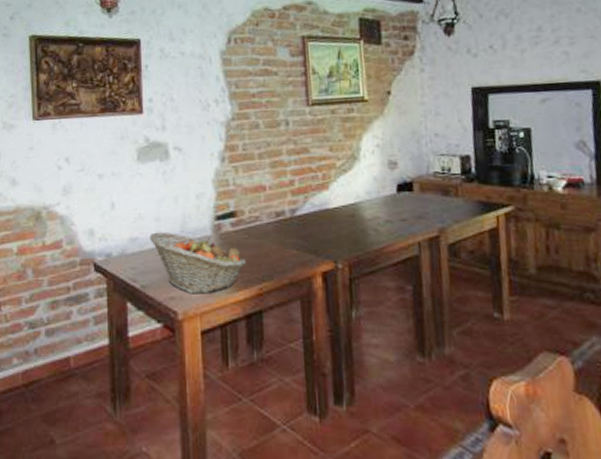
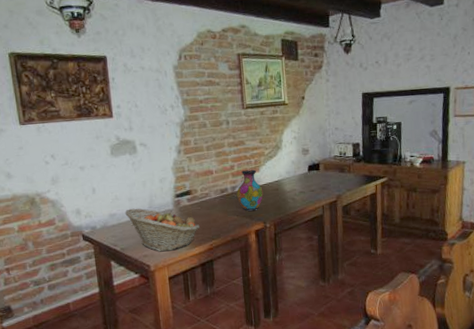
vase: none [297,187,334,244] -> present [236,169,264,211]

